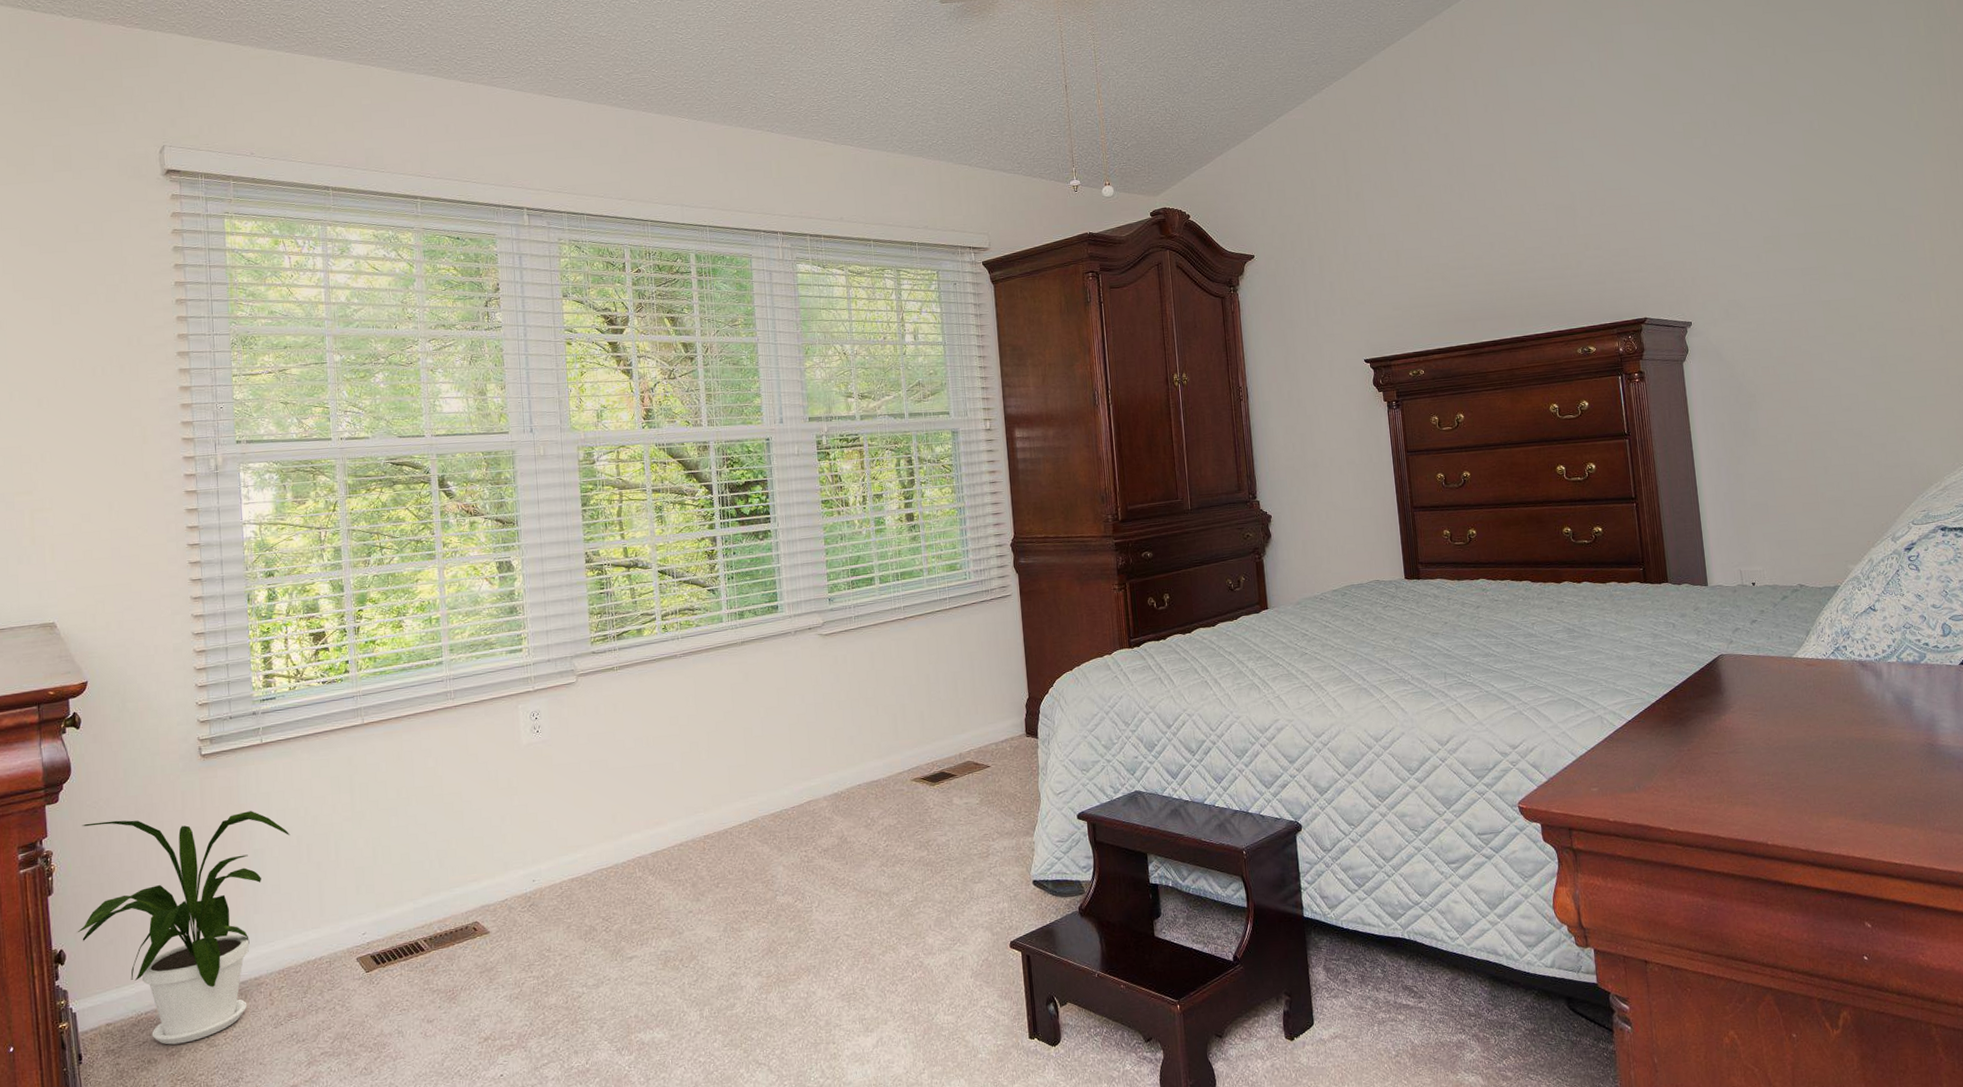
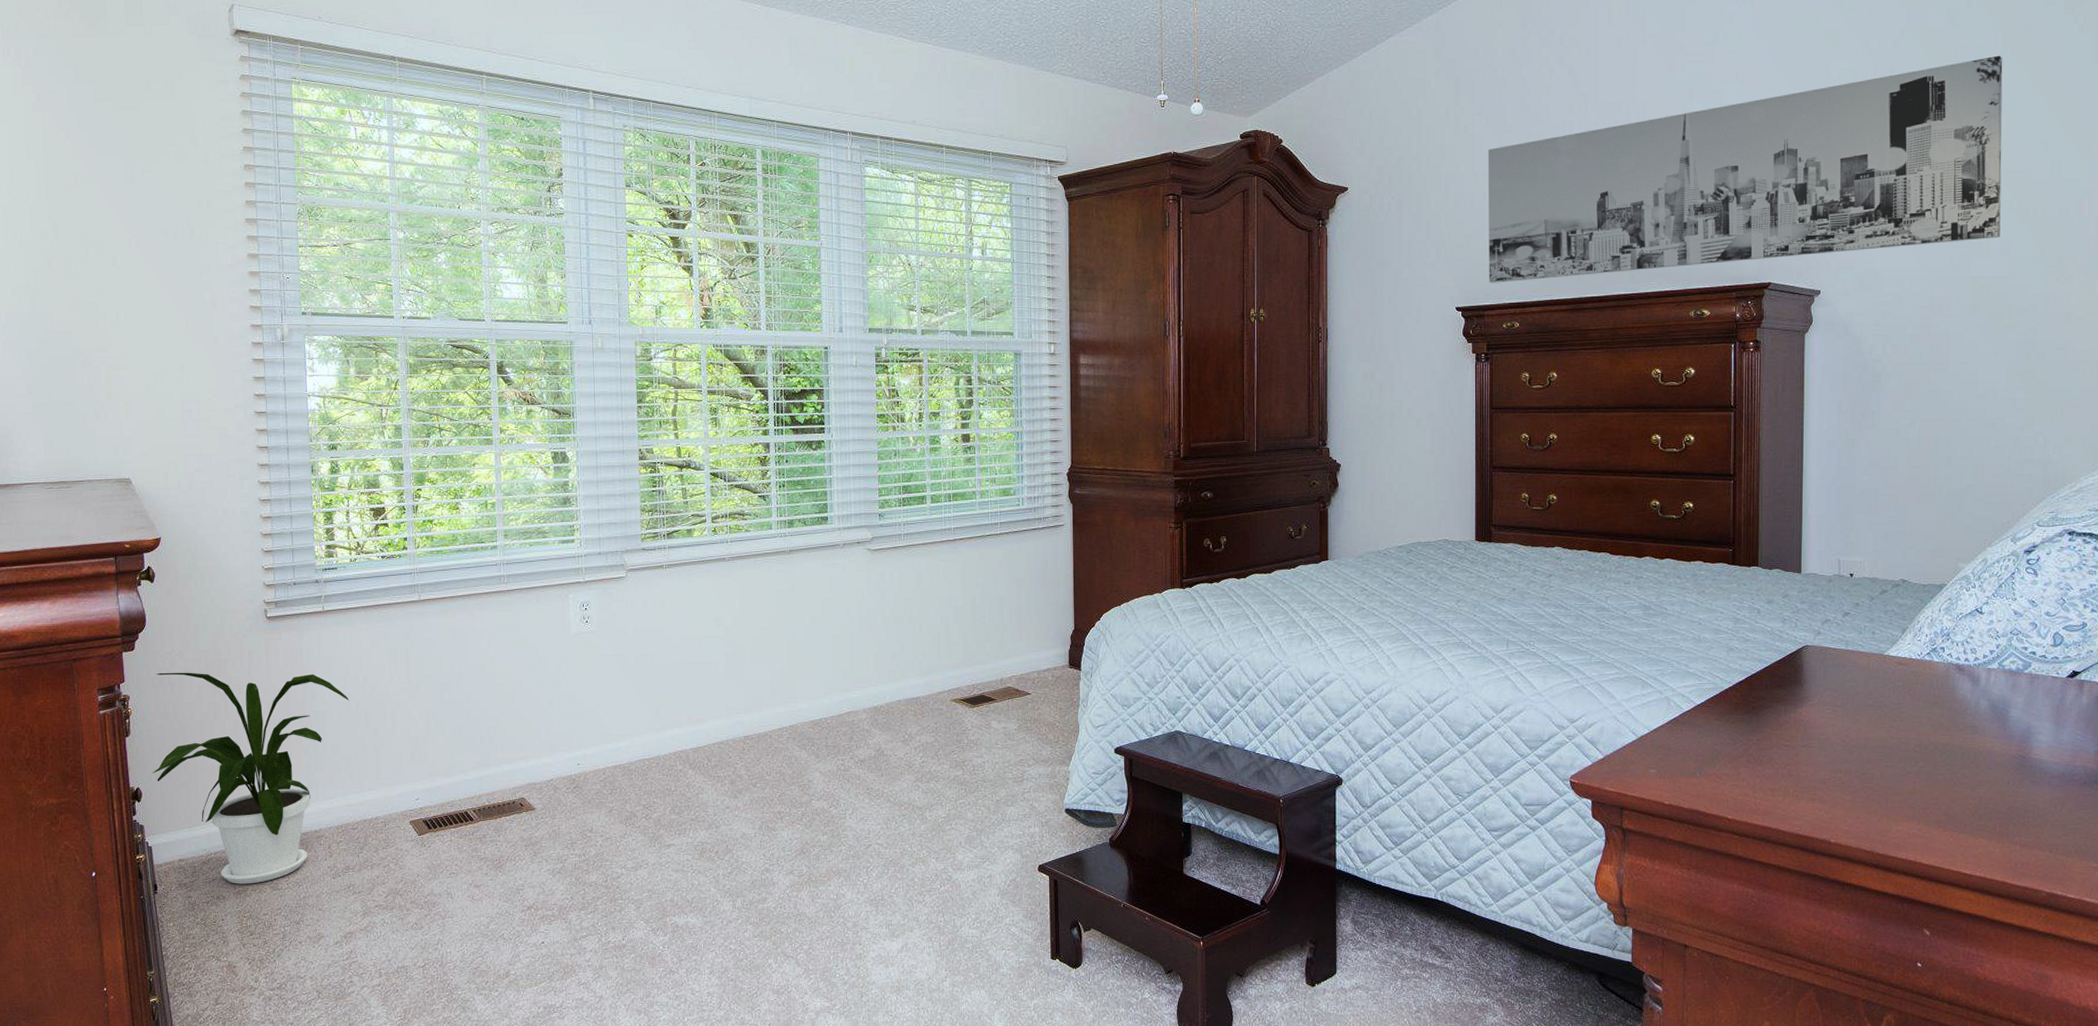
wall art: none [1379,103,1843,335] -> present [1488,55,2003,283]

